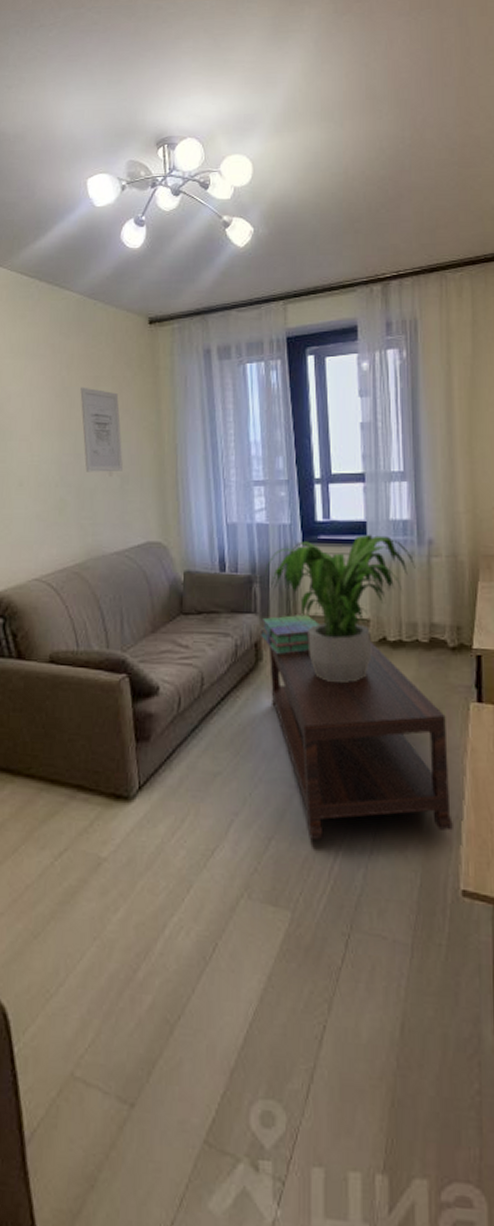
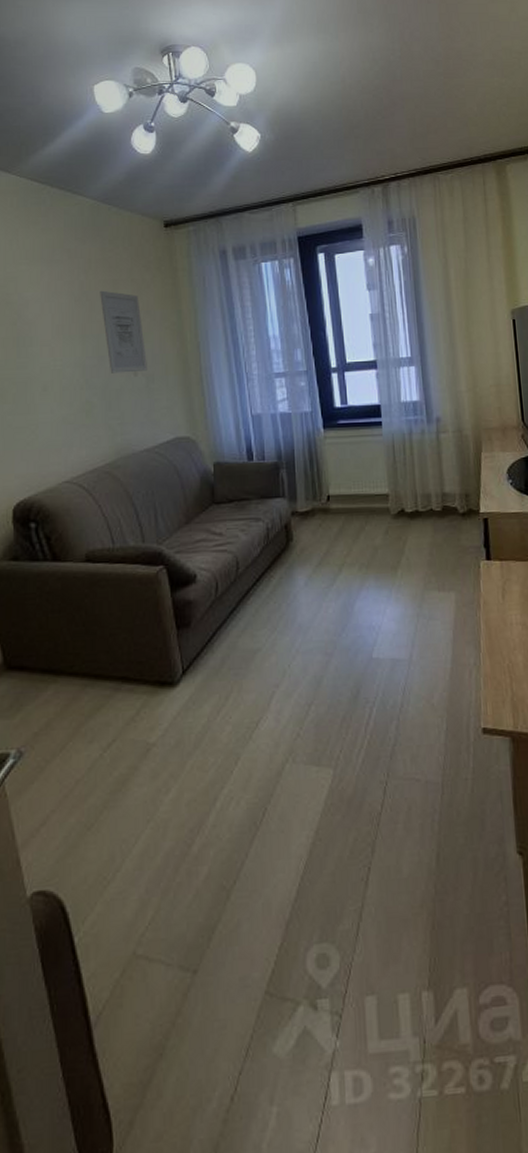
stack of books: present [259,614,320,655] -> none [288,494,344,534]
potted plant: present [265,534,416,684] -> none [290,416,427,555]
coffee table: present [268,641,453,840] -> none [298,514,472,700]

